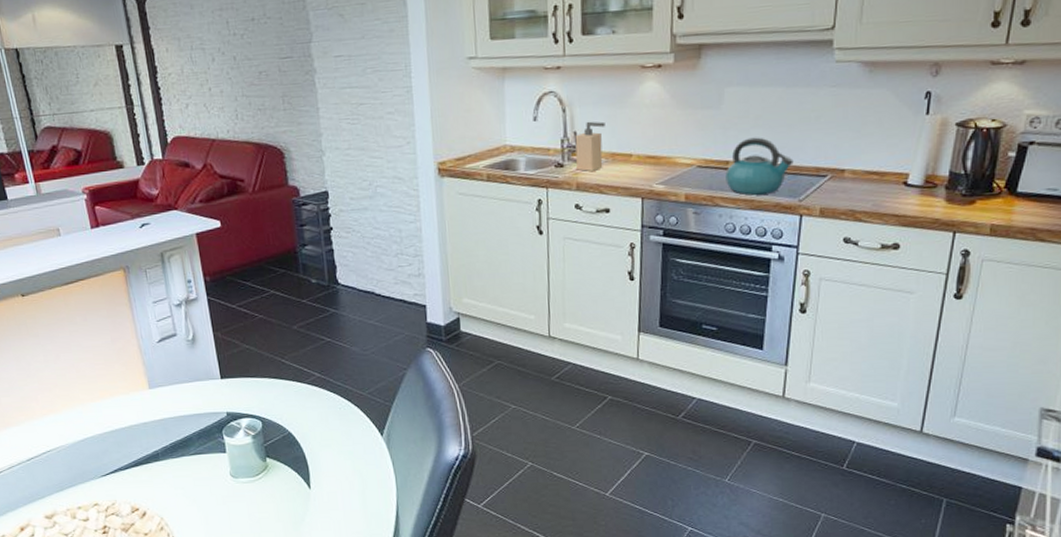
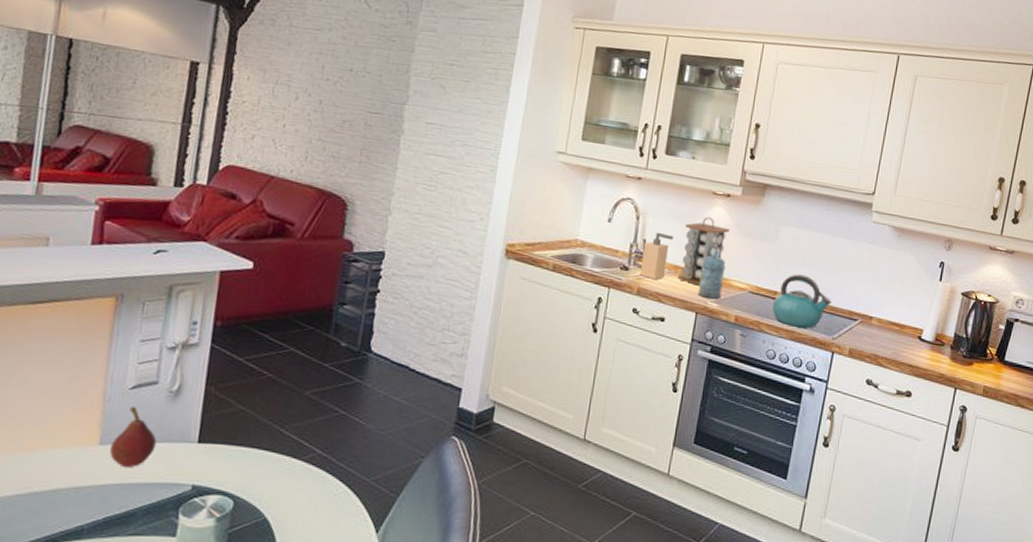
fruit: none [157,355,191,405] -> present [109,405,157,468]
spice rack: none [616,94,666,170] -> present [677,217,729,286]
canister: none [640,127,668,181] -> present [697,249,726,299]

